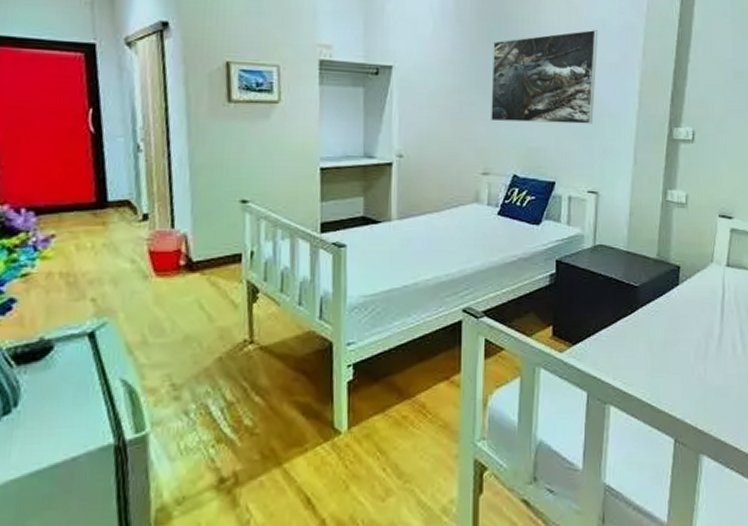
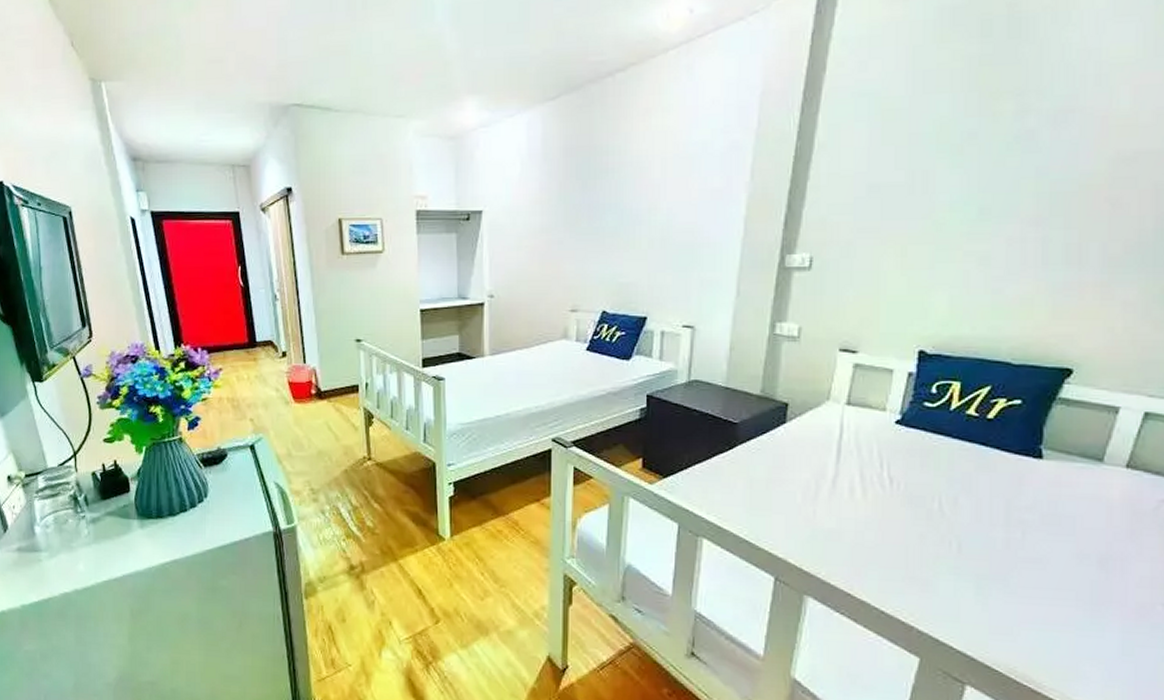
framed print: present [491,29,598,124] -> none [580,153,698,257]

